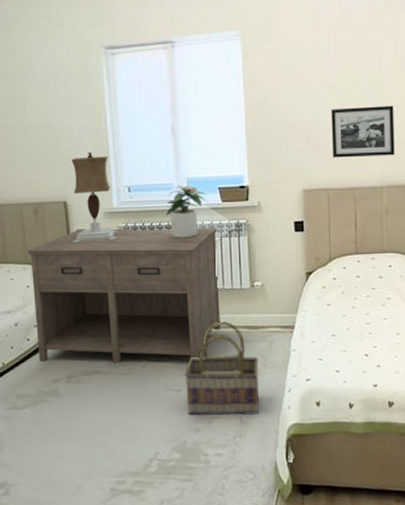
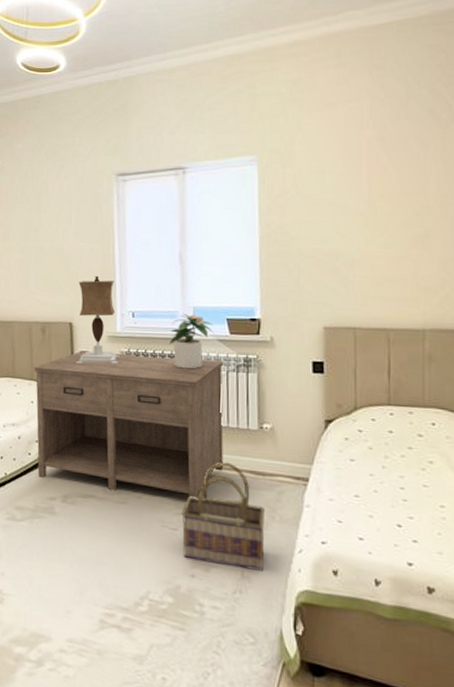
picture frame: present [331,105,395,158] -> none [360,236,442,295]

